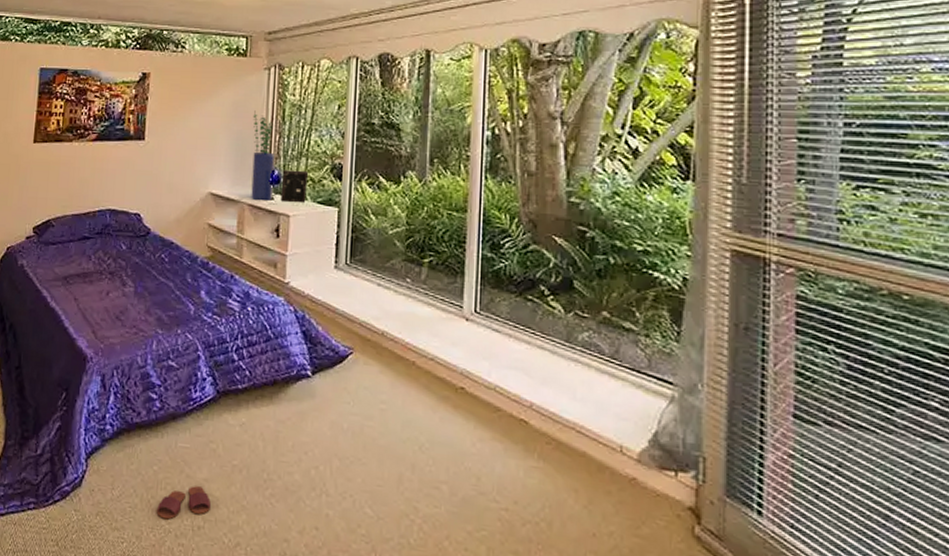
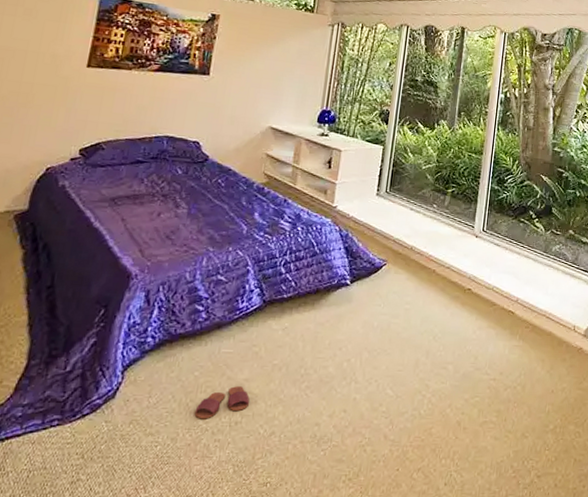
vase: present [251,111,274,202] -> none [308,59,333,138]
picture frame: present [280,169,309,204] -> none [334,111,361,141]

